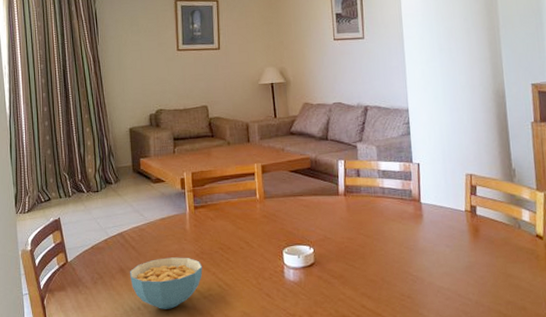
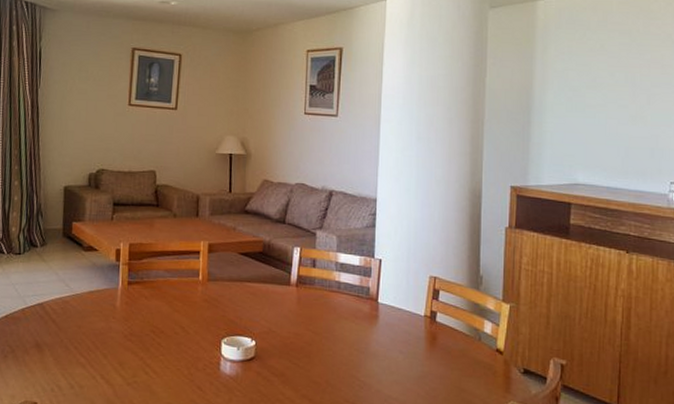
cereal bowl: present [130,257,203,309] -> none [46,336,130,394]

